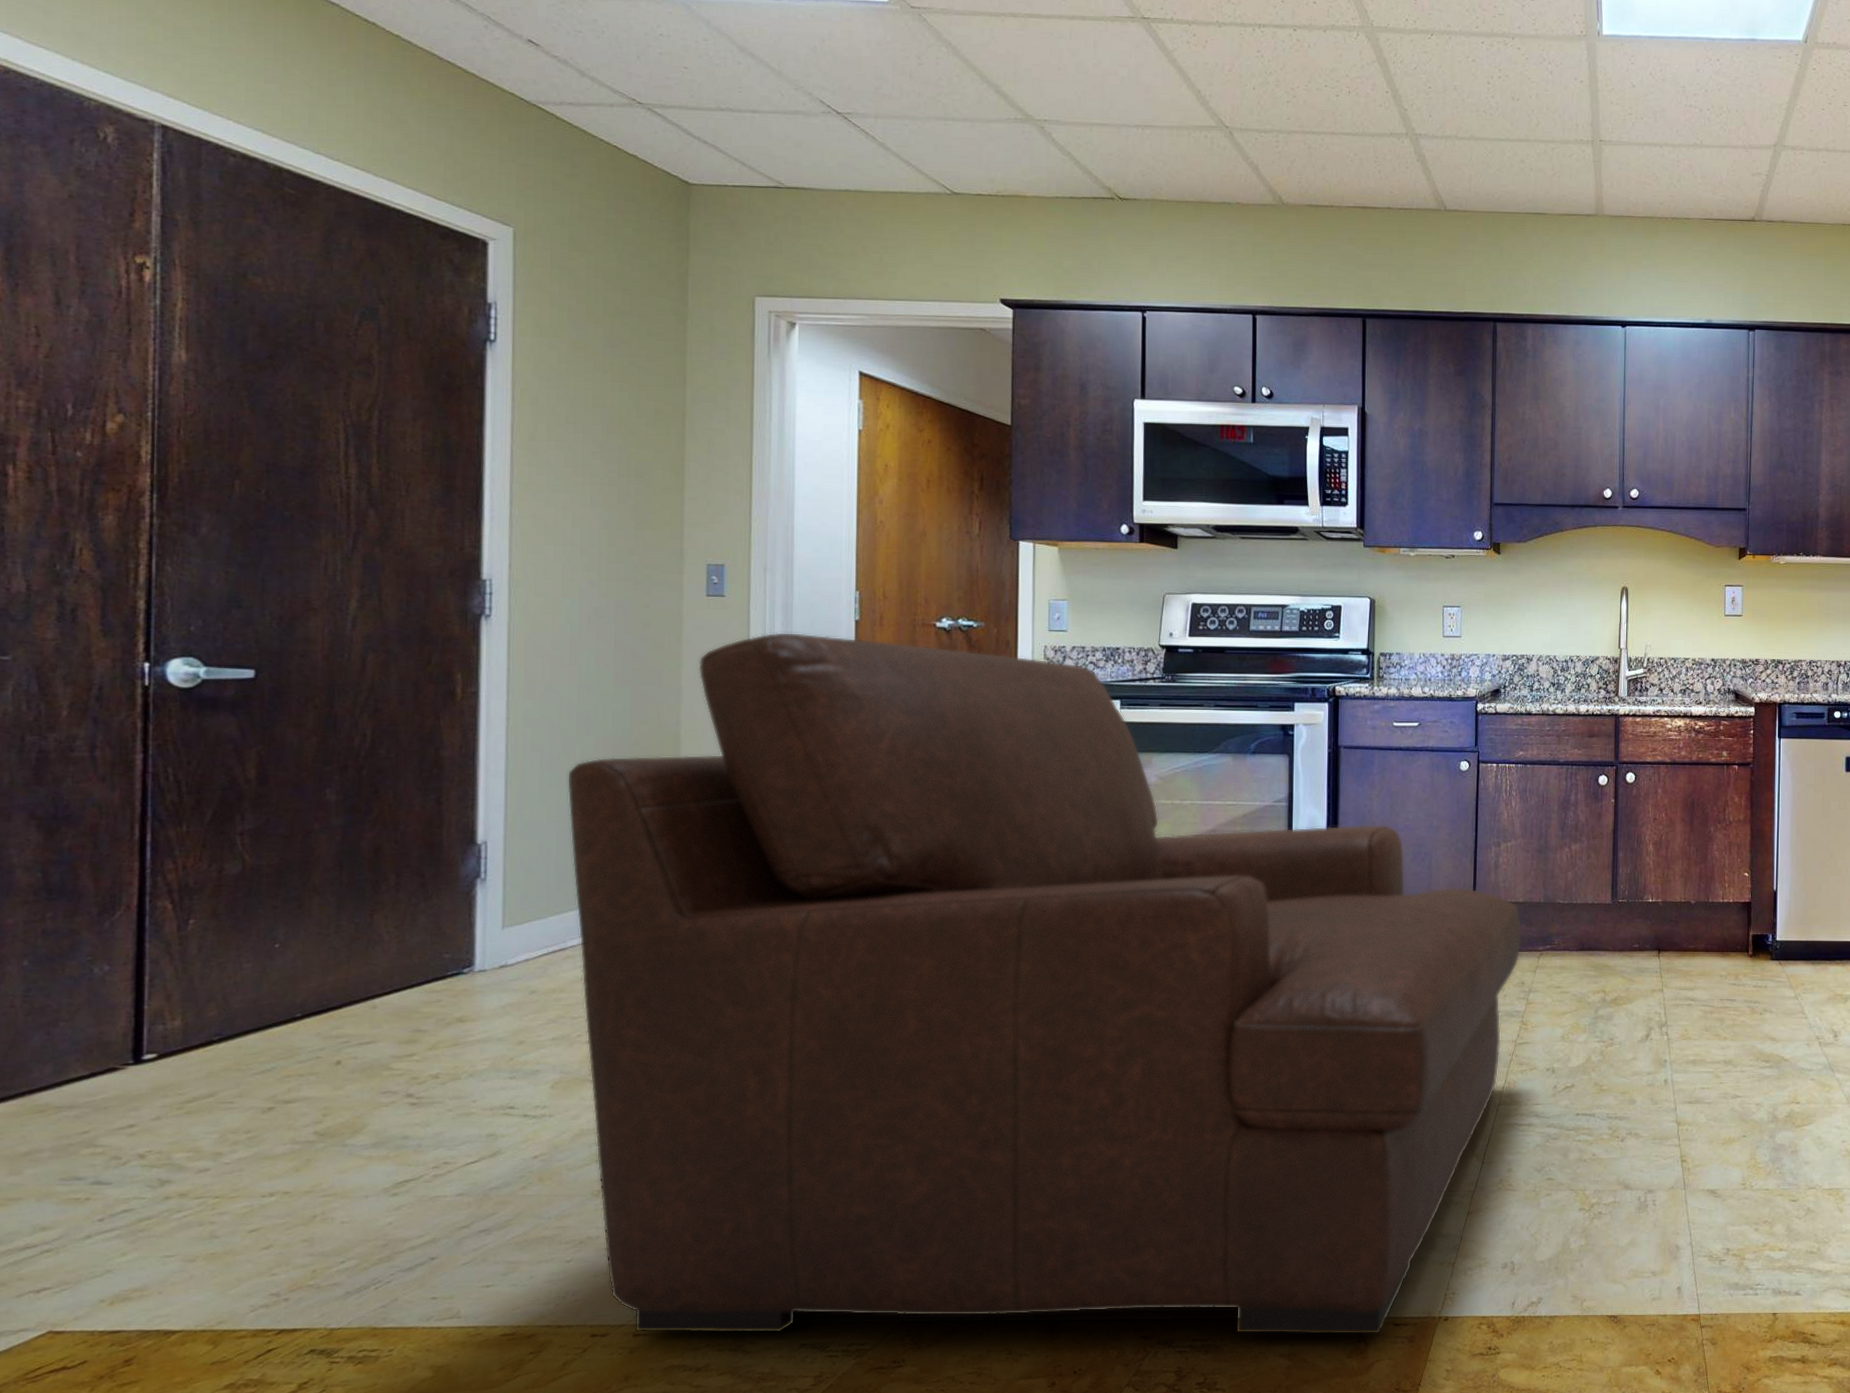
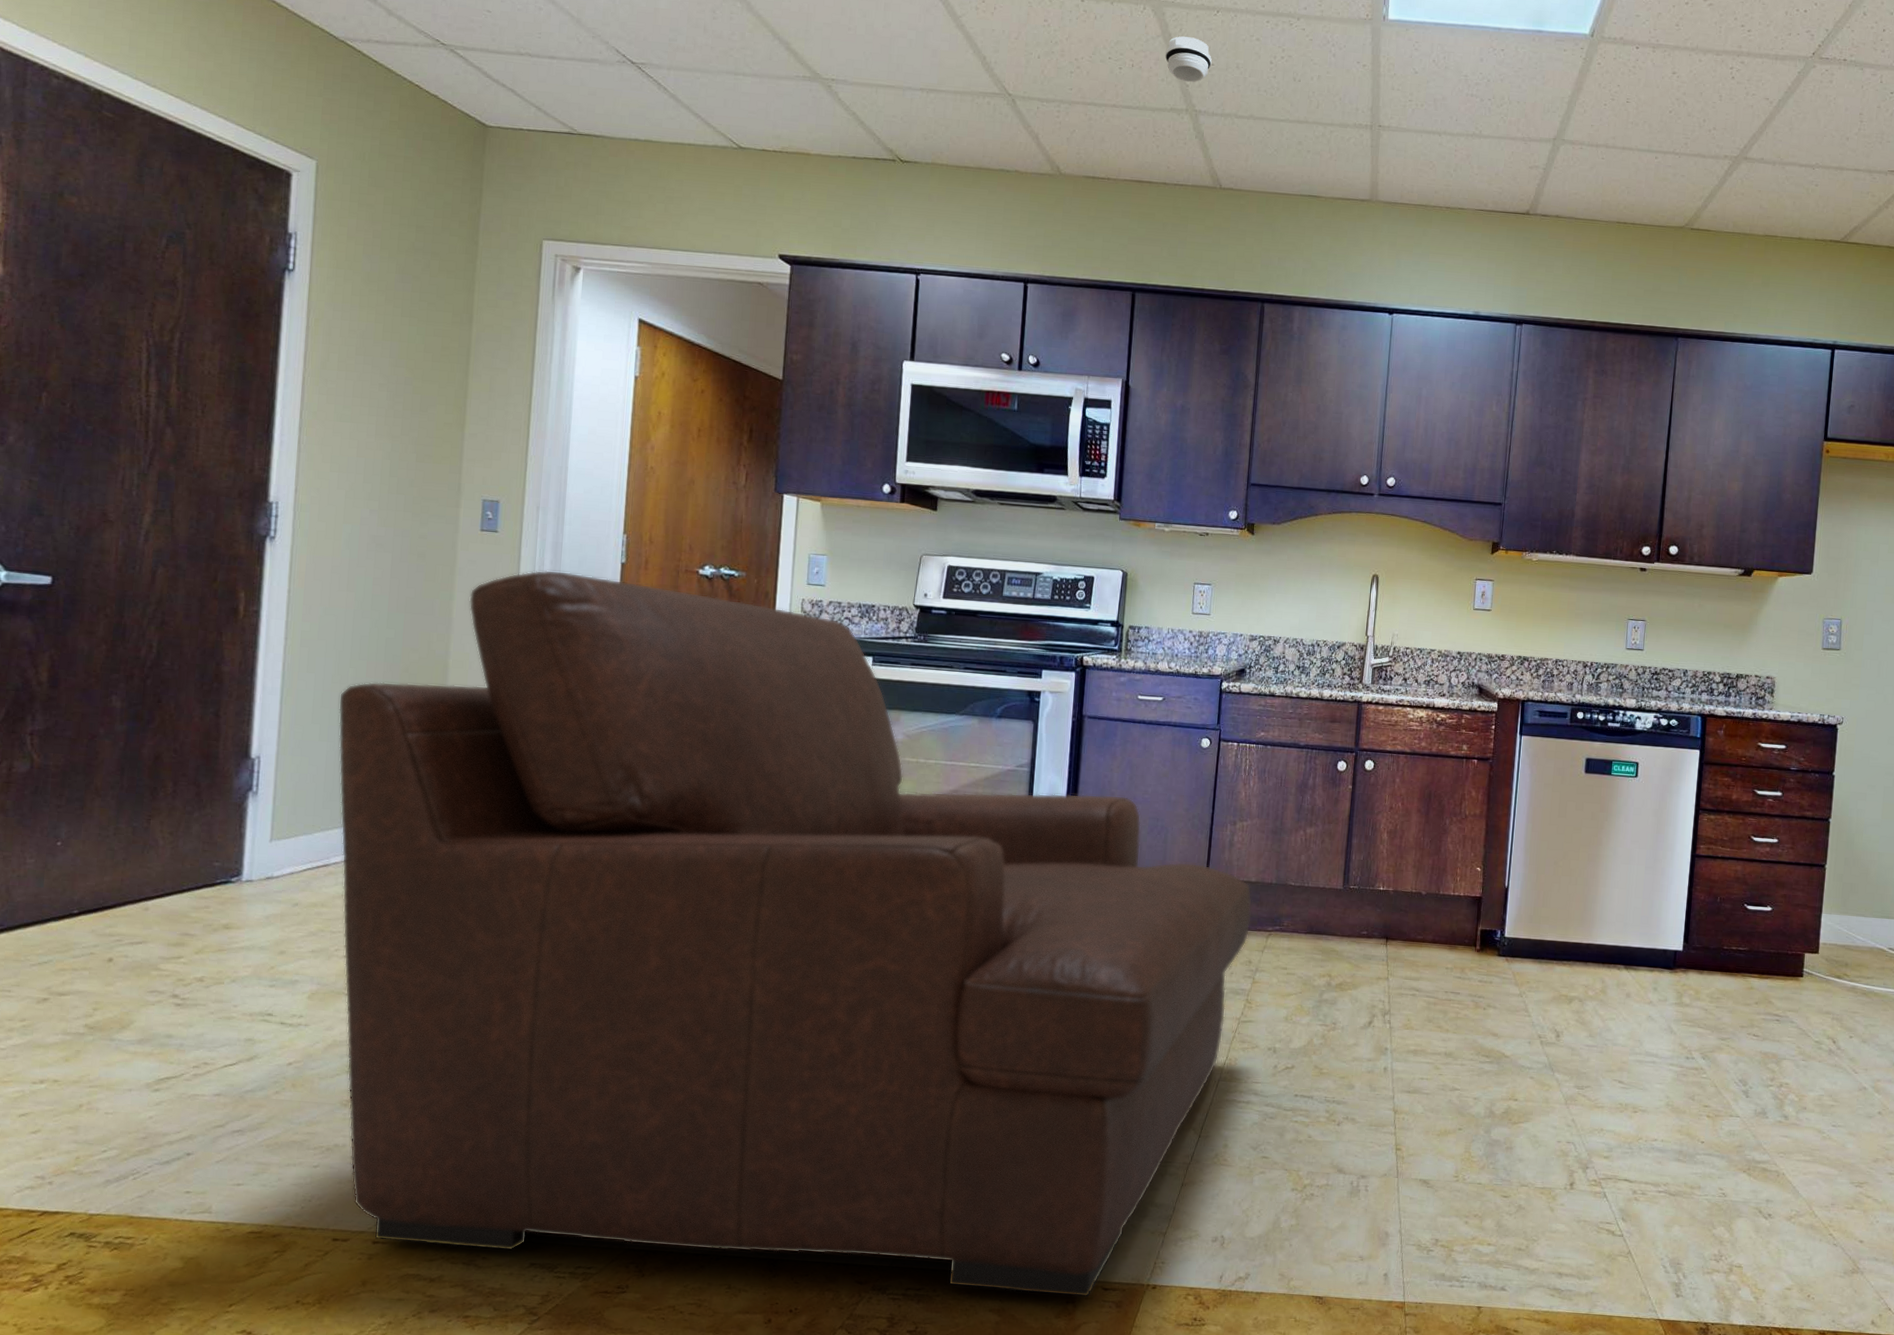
smoke detector: none [1381,61,1429,107] -> present [1165,36,1212,83]

